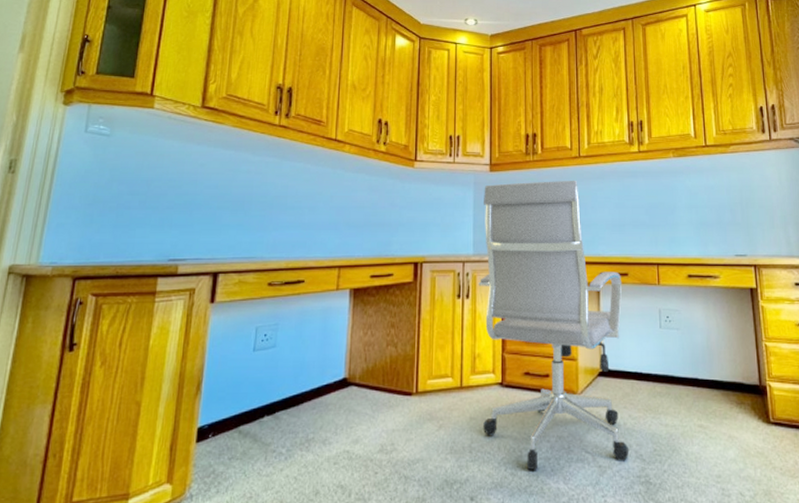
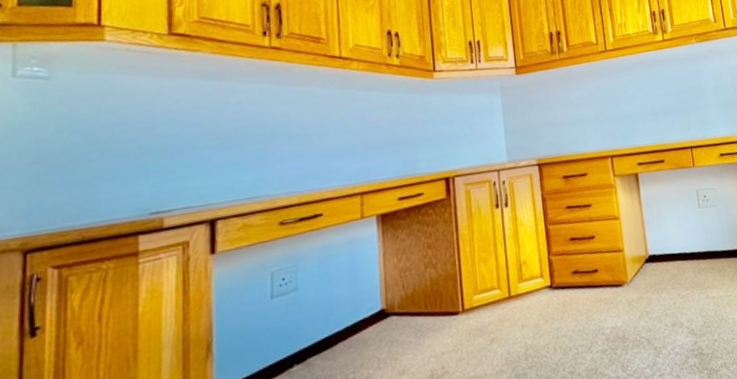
chair: present [478,180,630,471] -> none [511,74,682,366]

